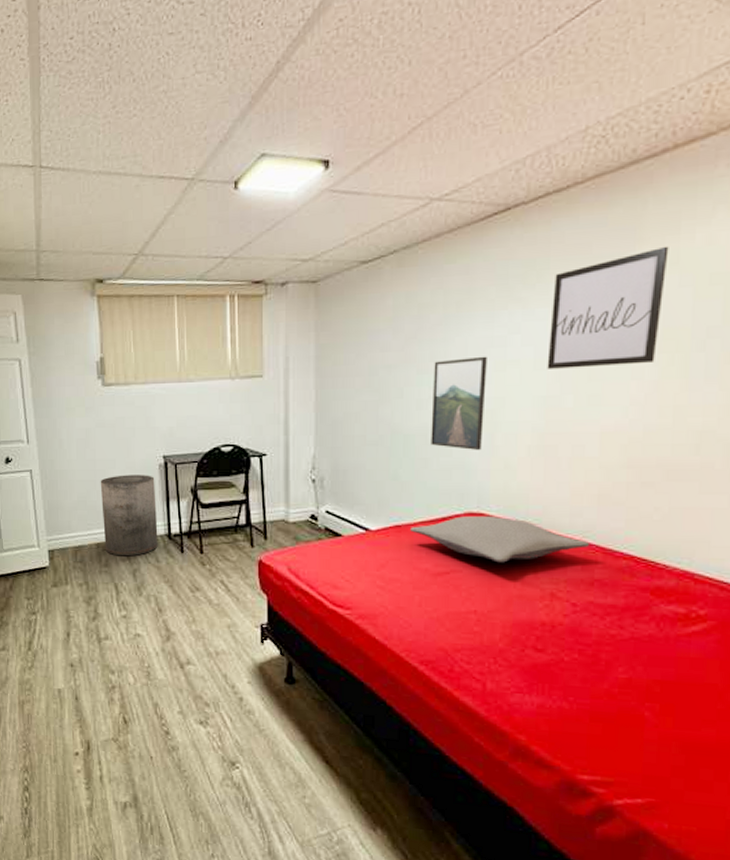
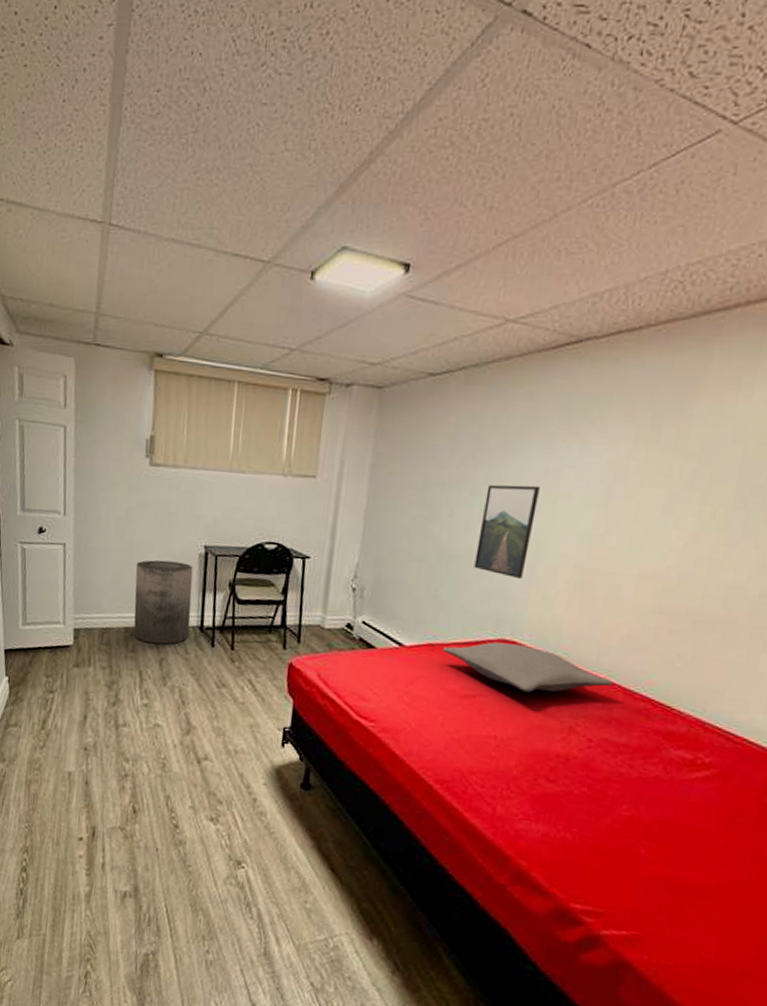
wall art: present [547,246,669,369] -> none [596,400,727,514]

